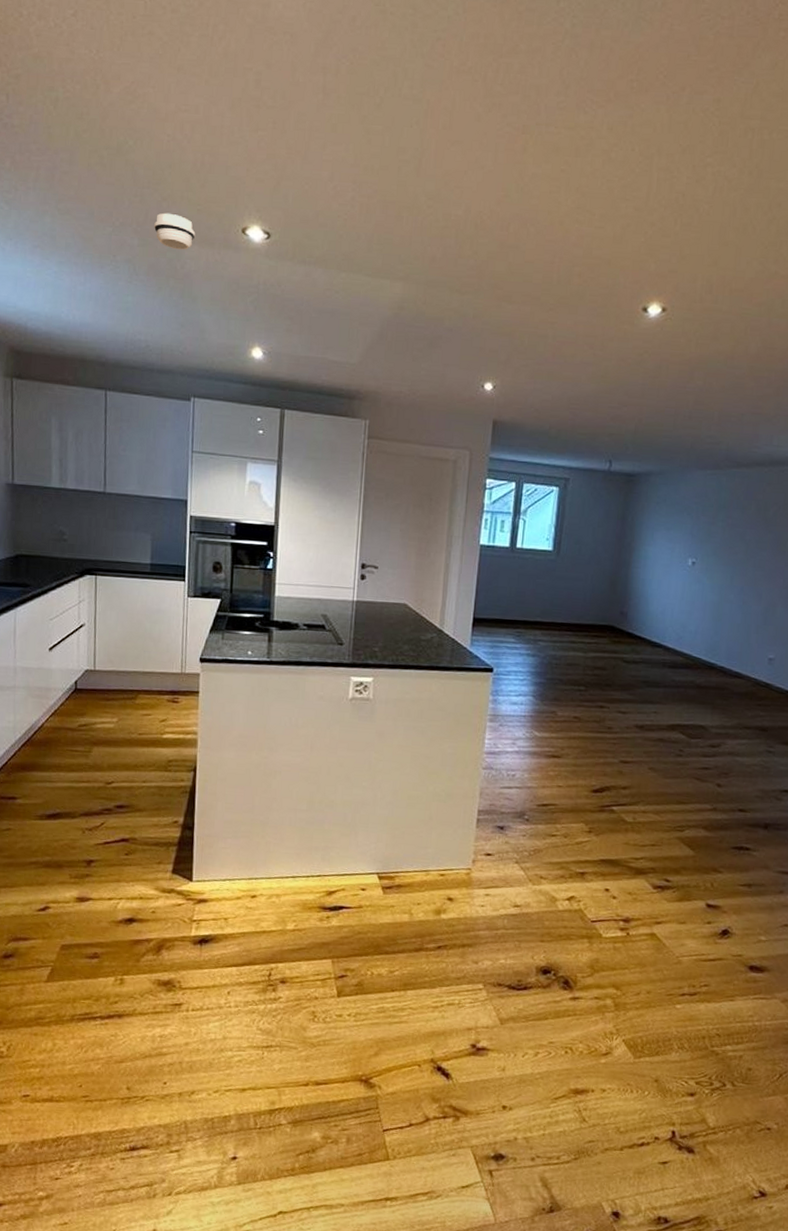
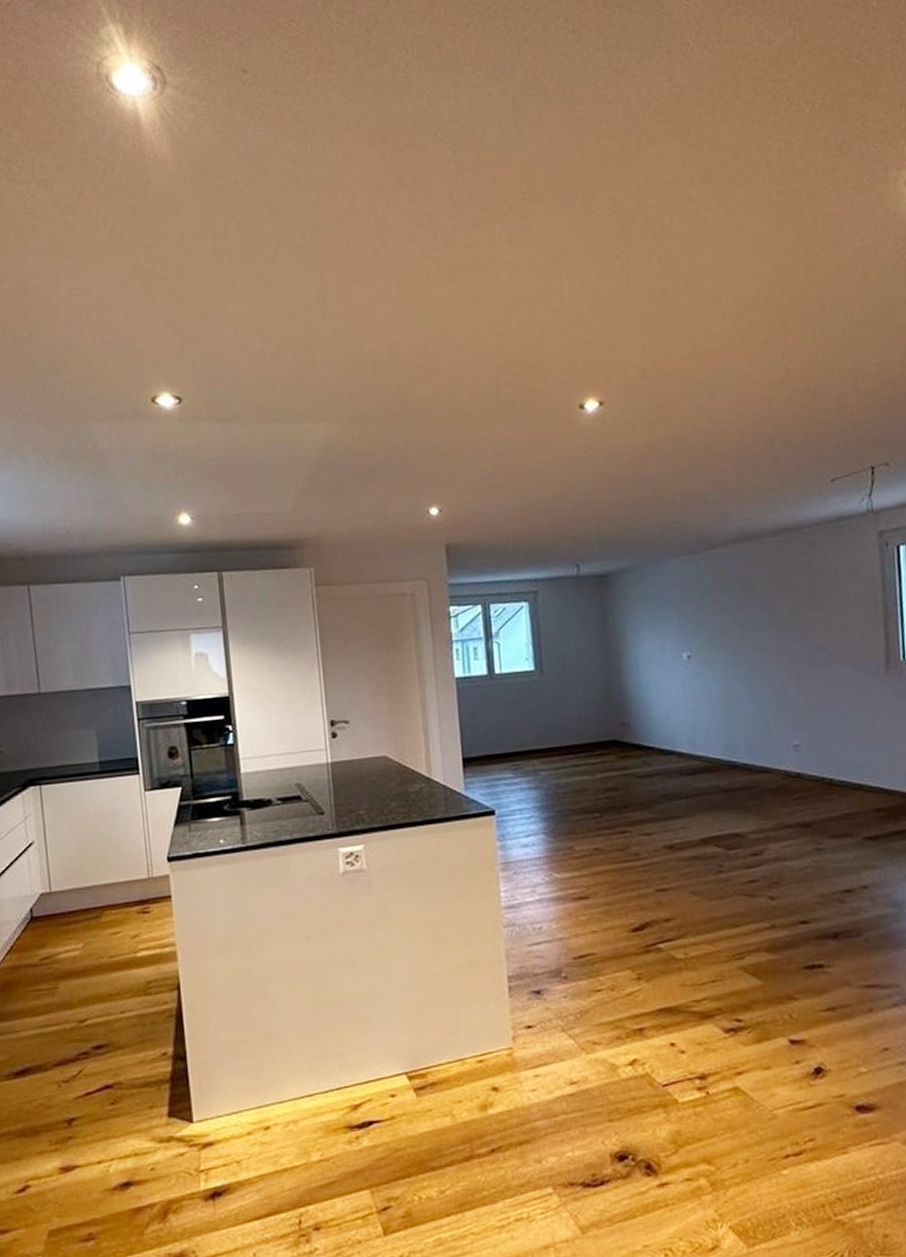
smoke detector: present [154,212,196,250] -> none [59,395,104,430]

